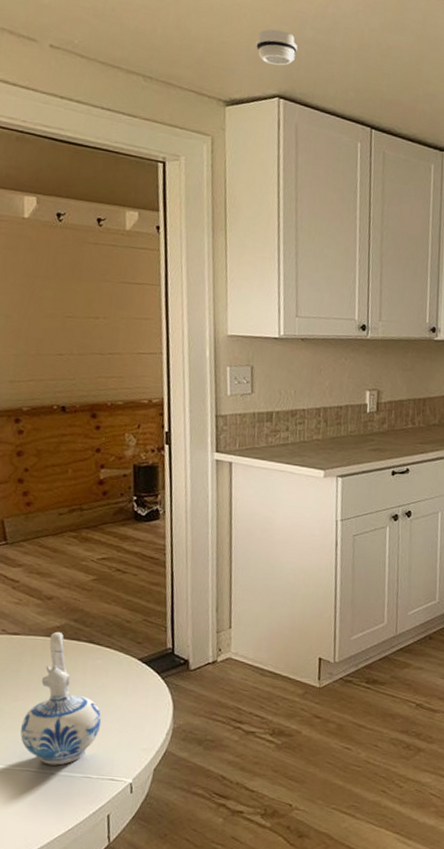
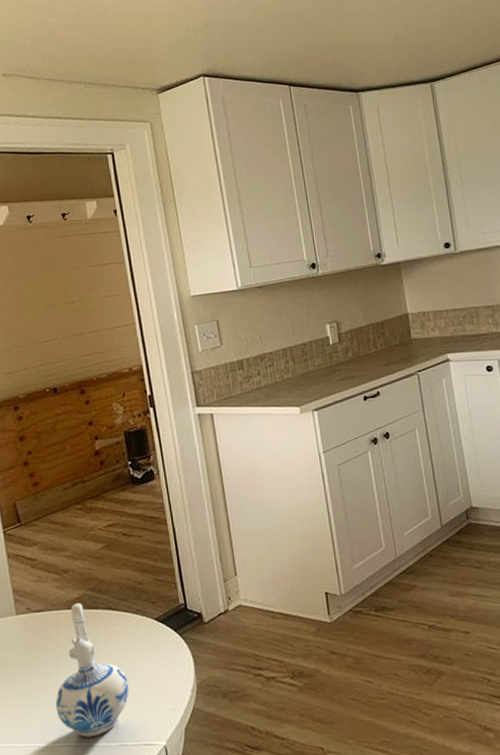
smoke detector: present [255,29,298,66] -> none [175,18,213,49]

